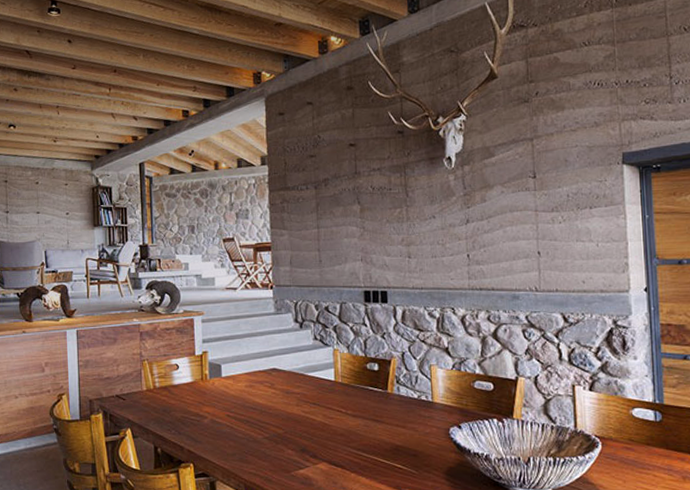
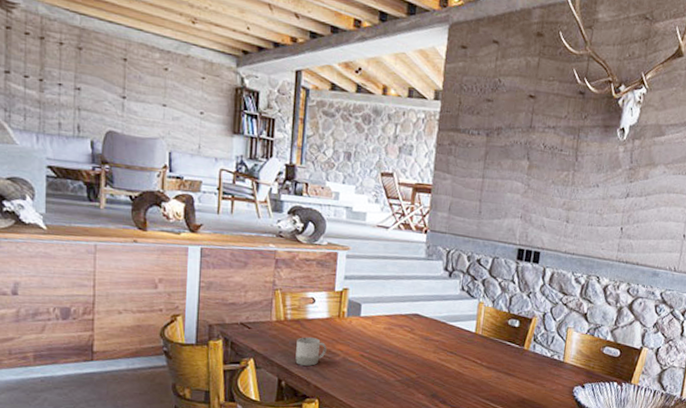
cup: none [167,402,195,431] -> present [295,337,327,366]

